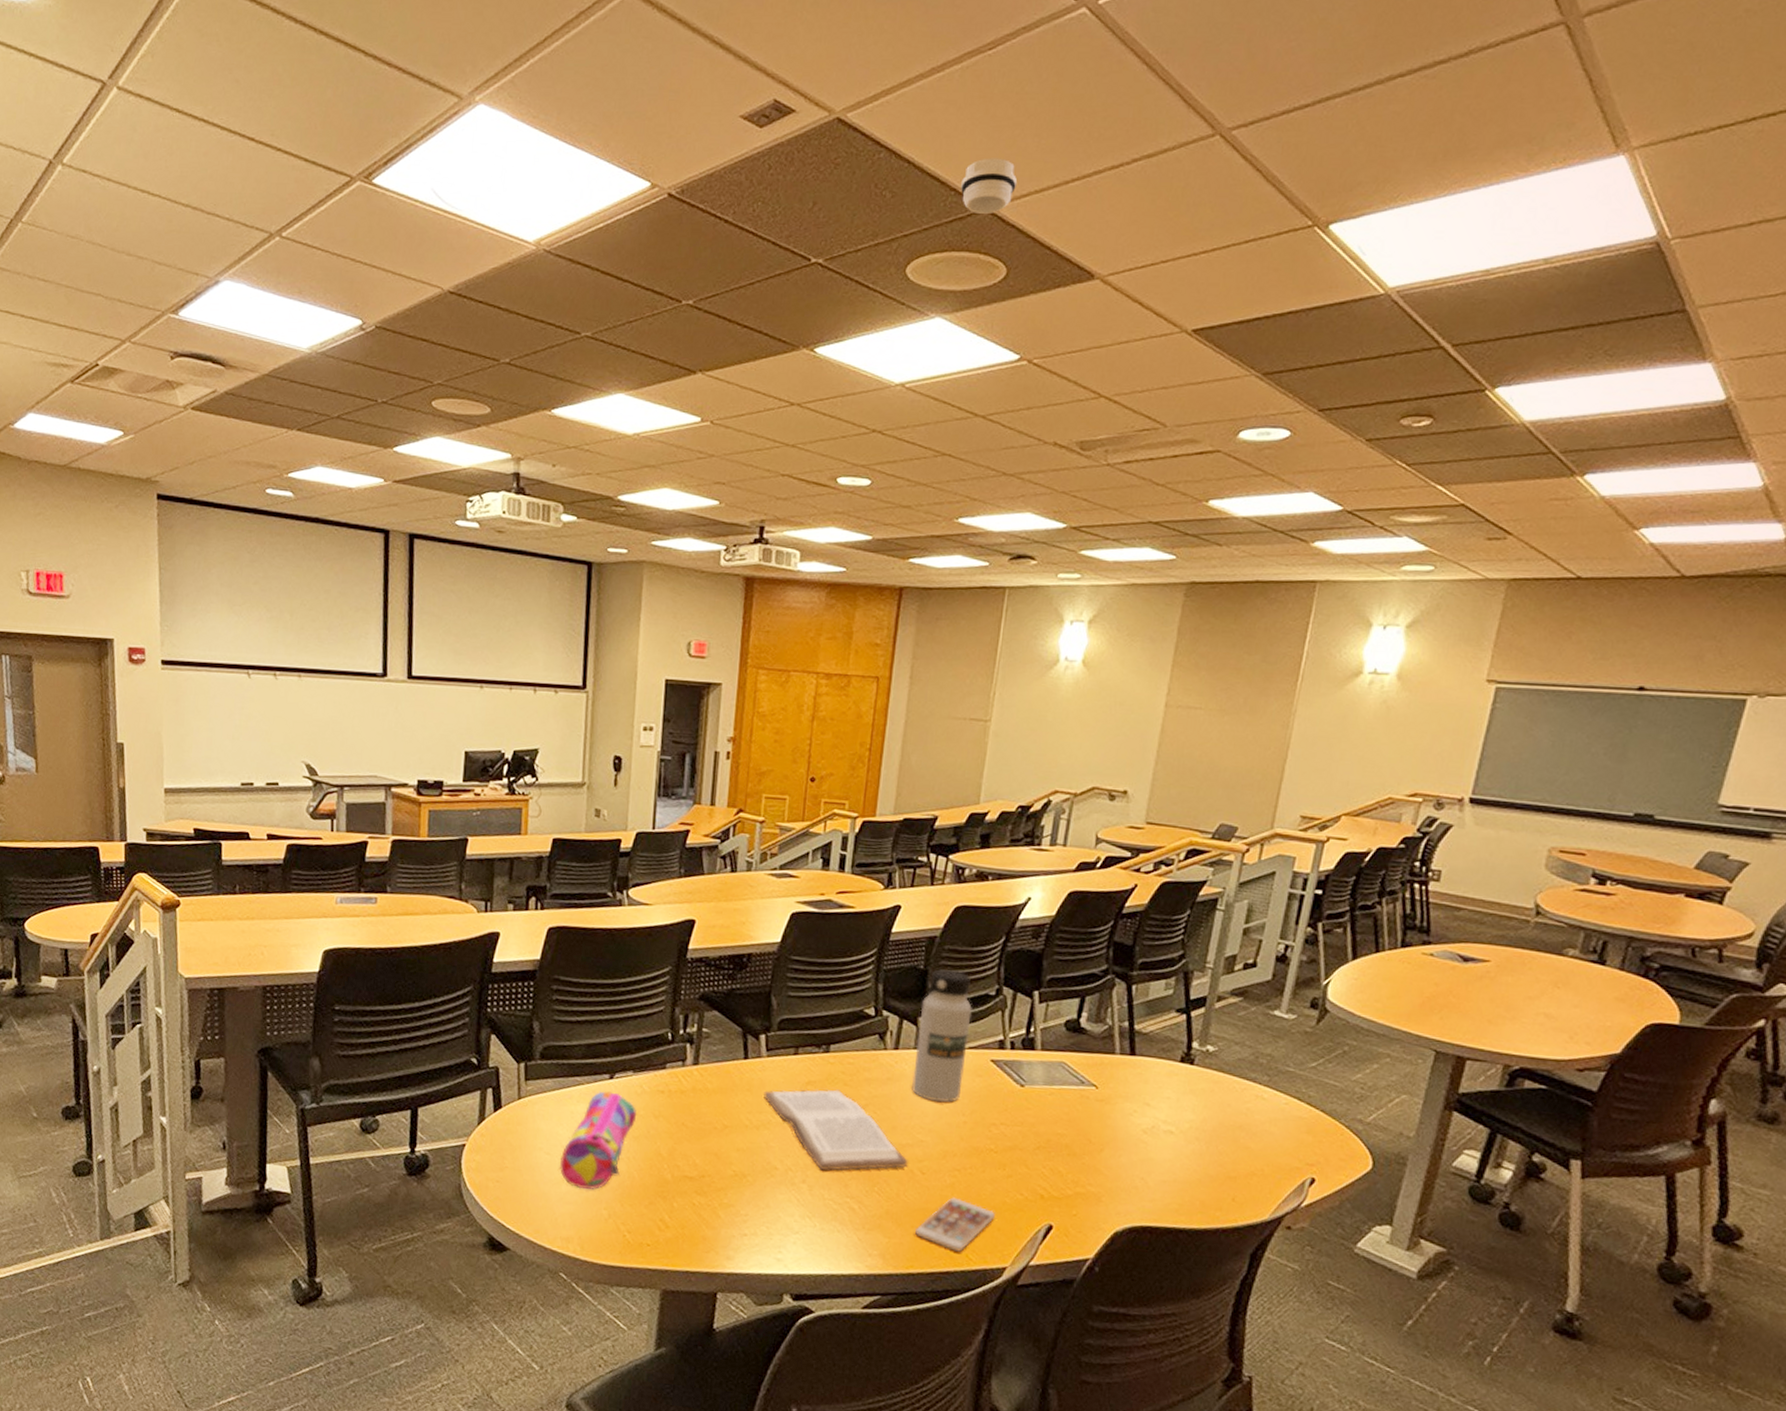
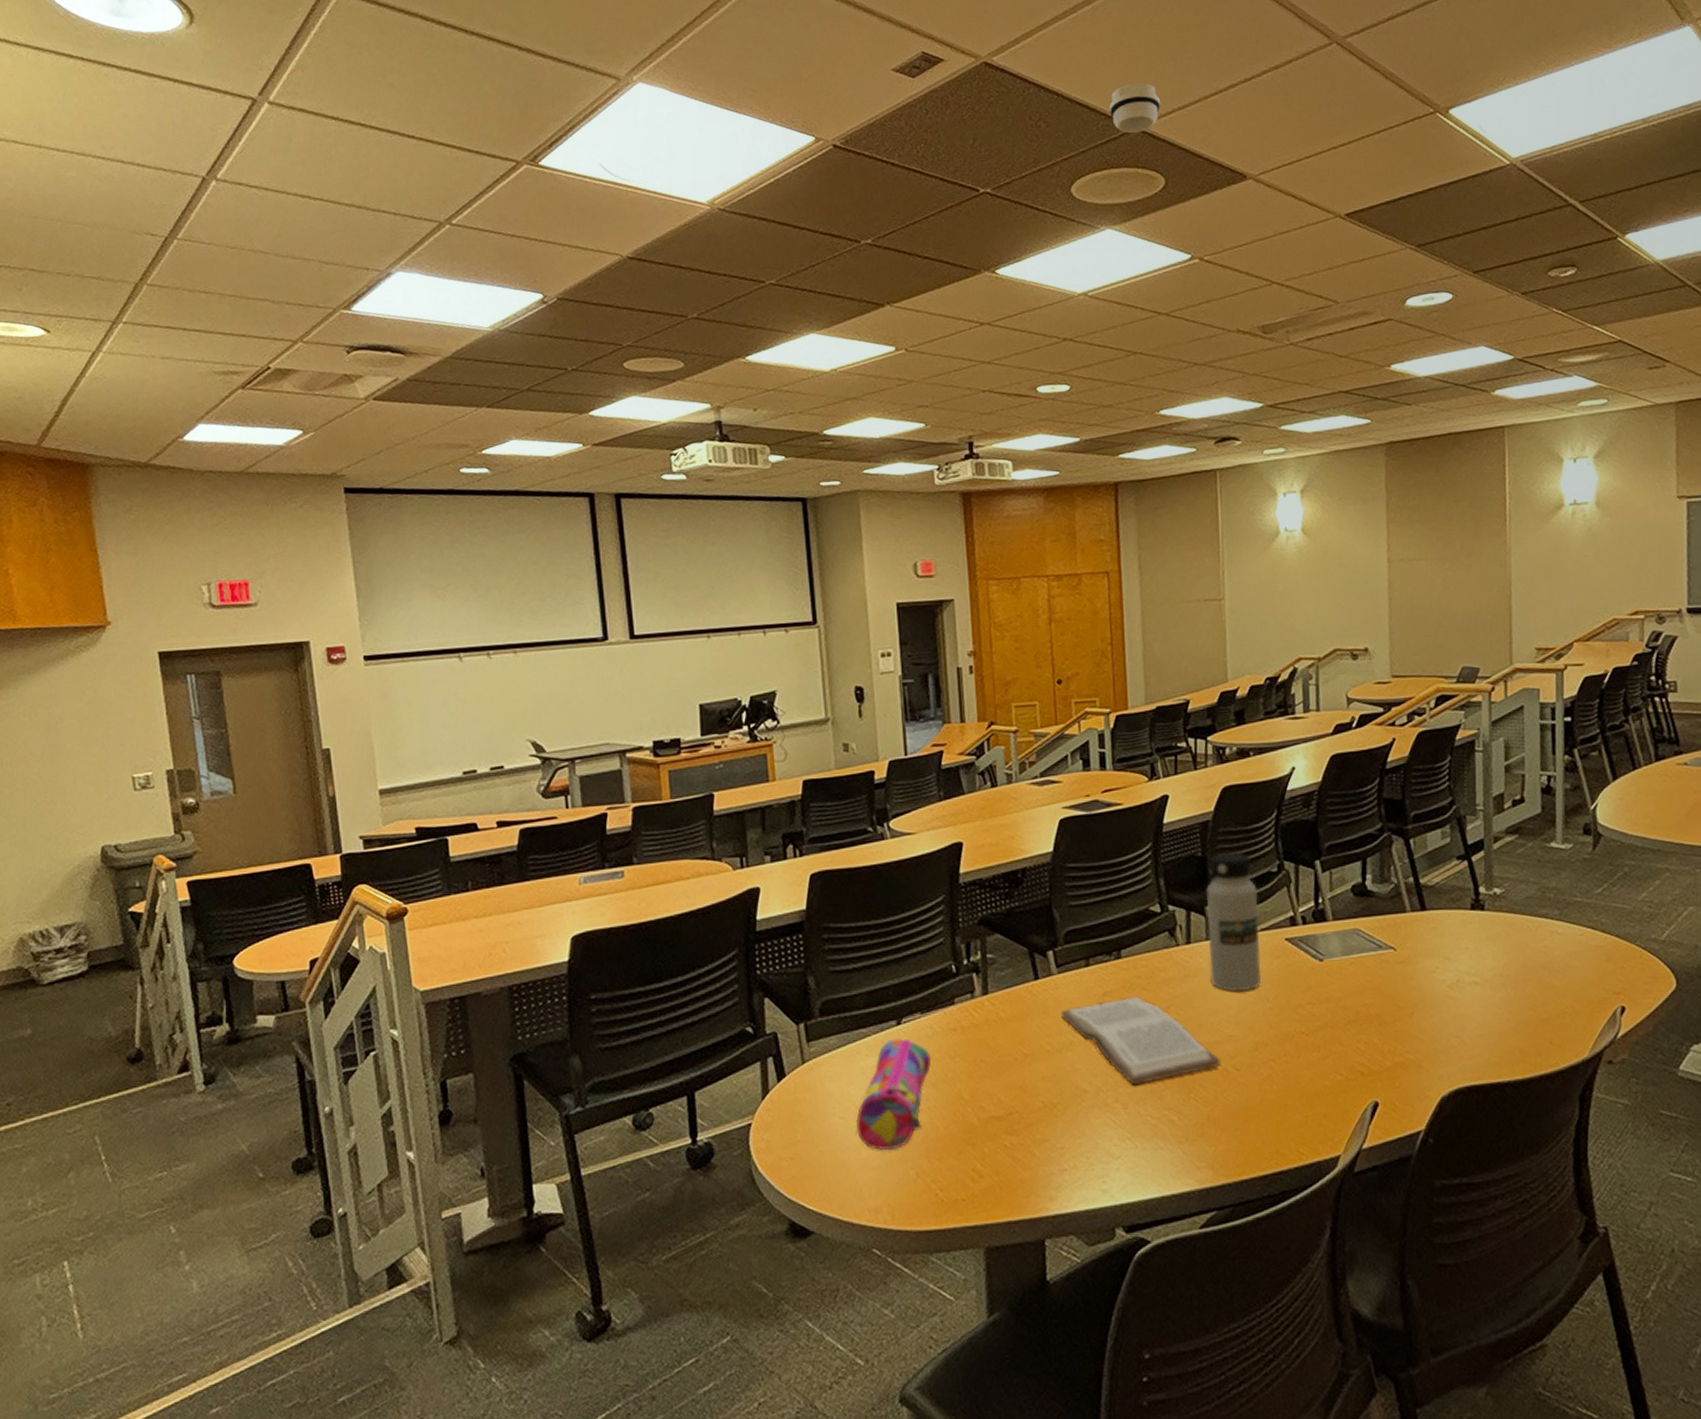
smartphone: present [914,1197,995,1252] -> none [1239,1090,1319,1148]

